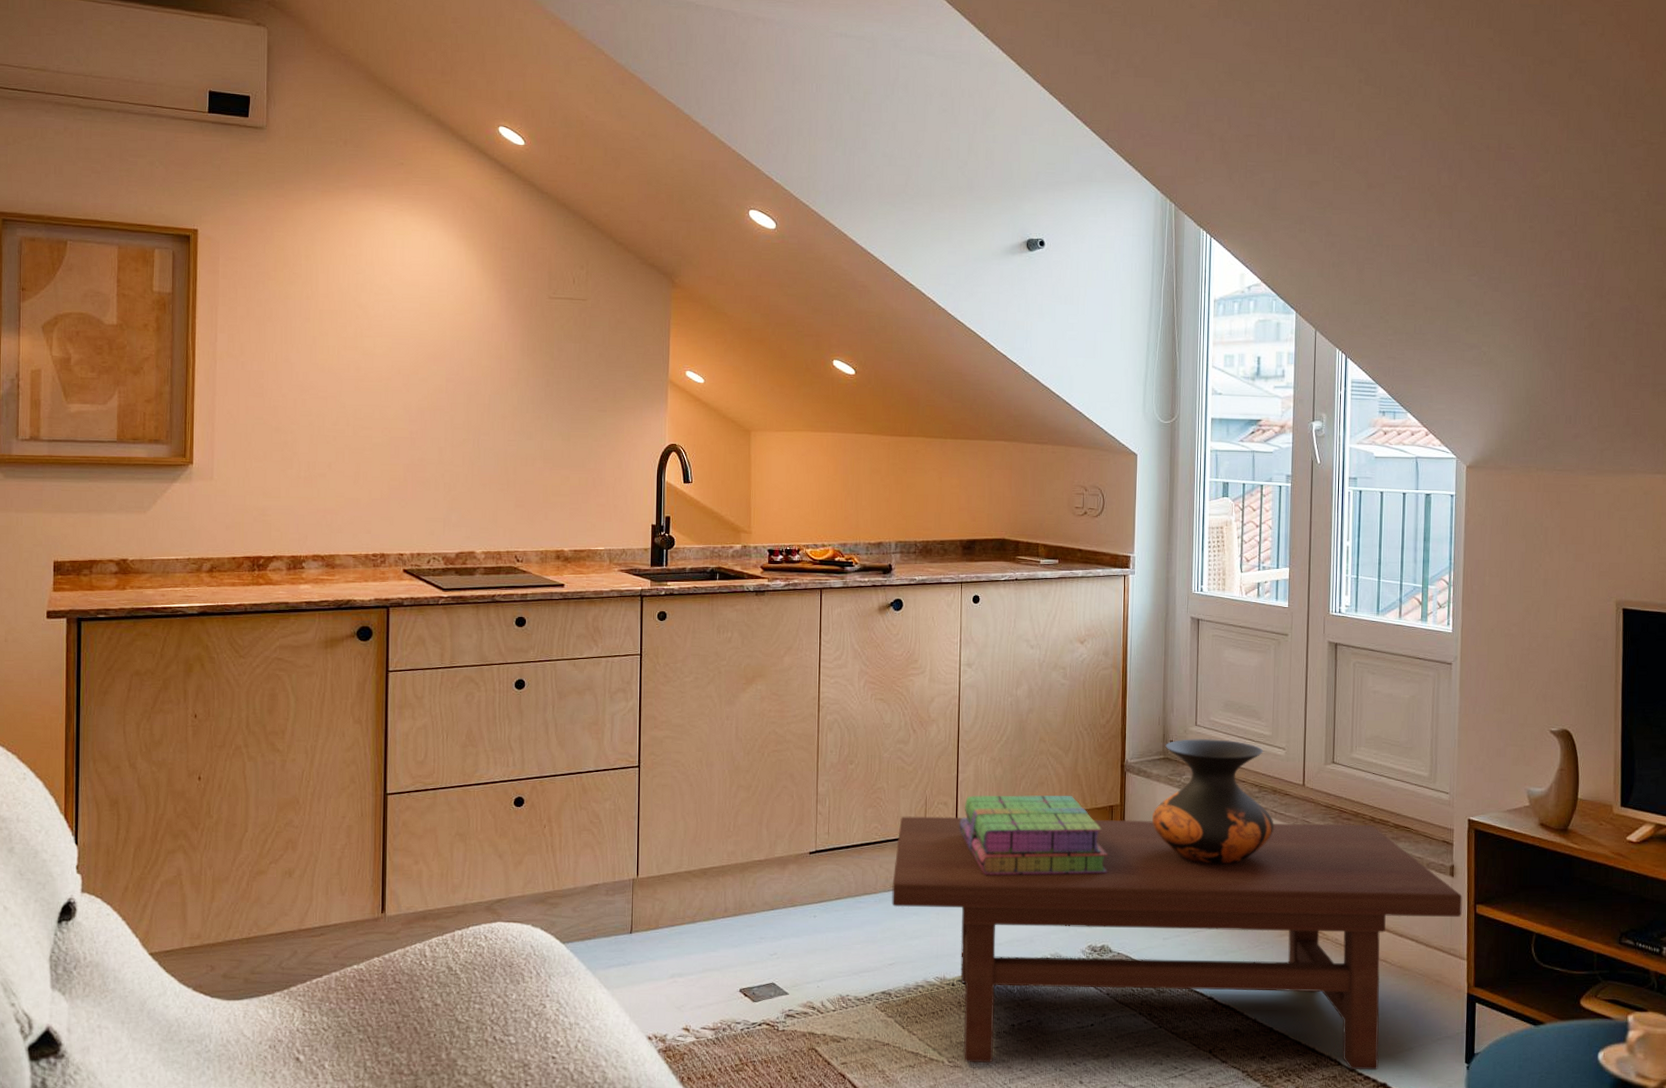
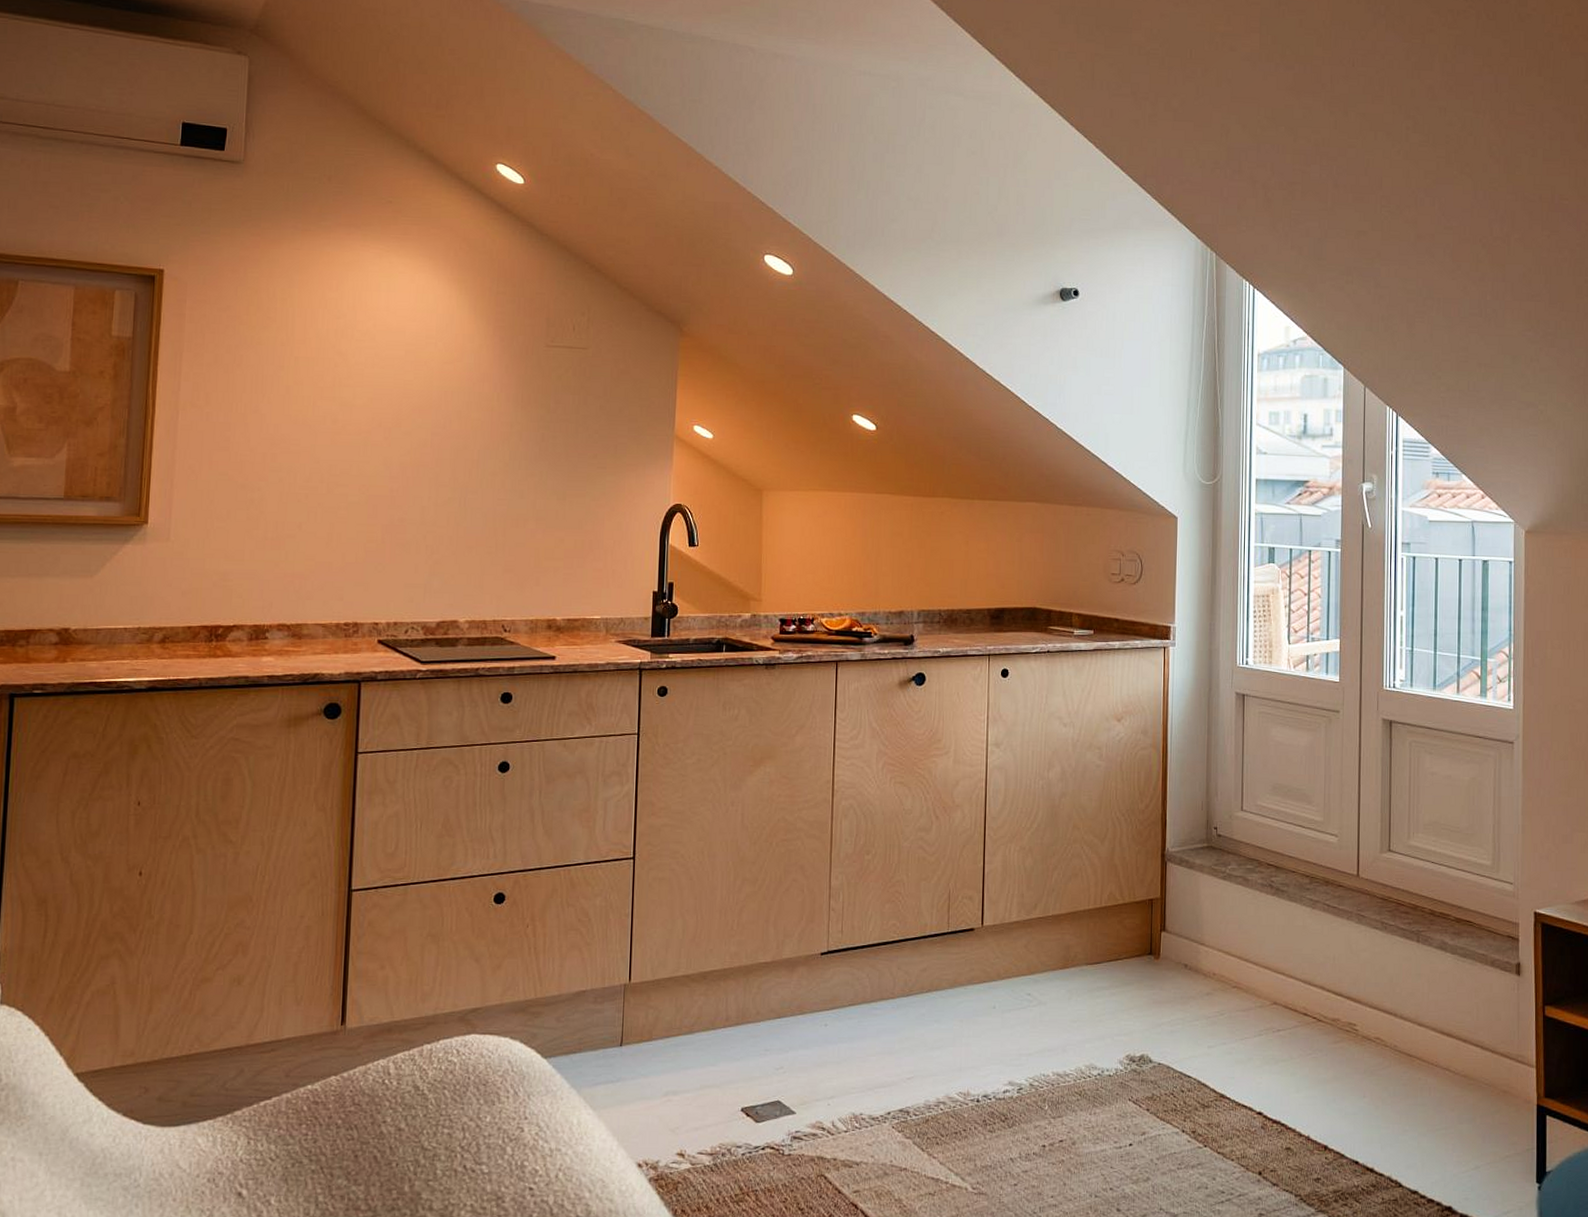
coffee table: present [892,816,1462,1070] -> none [911,912,1530,1192]
stack of books: present [959,795,1108,876] -> none [985,887,1148,978]
vase: present [1152,738,1274,865] -> none [1195,824,1327,964]

